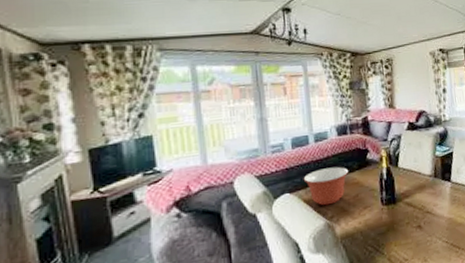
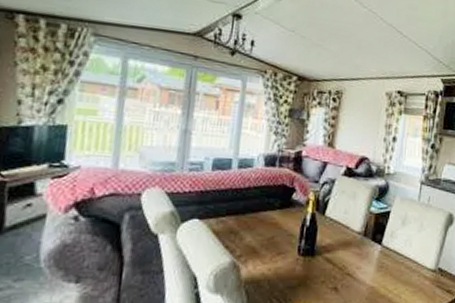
mixing bowl: present [303,166,348,206] -> none [217,199,268,242]

